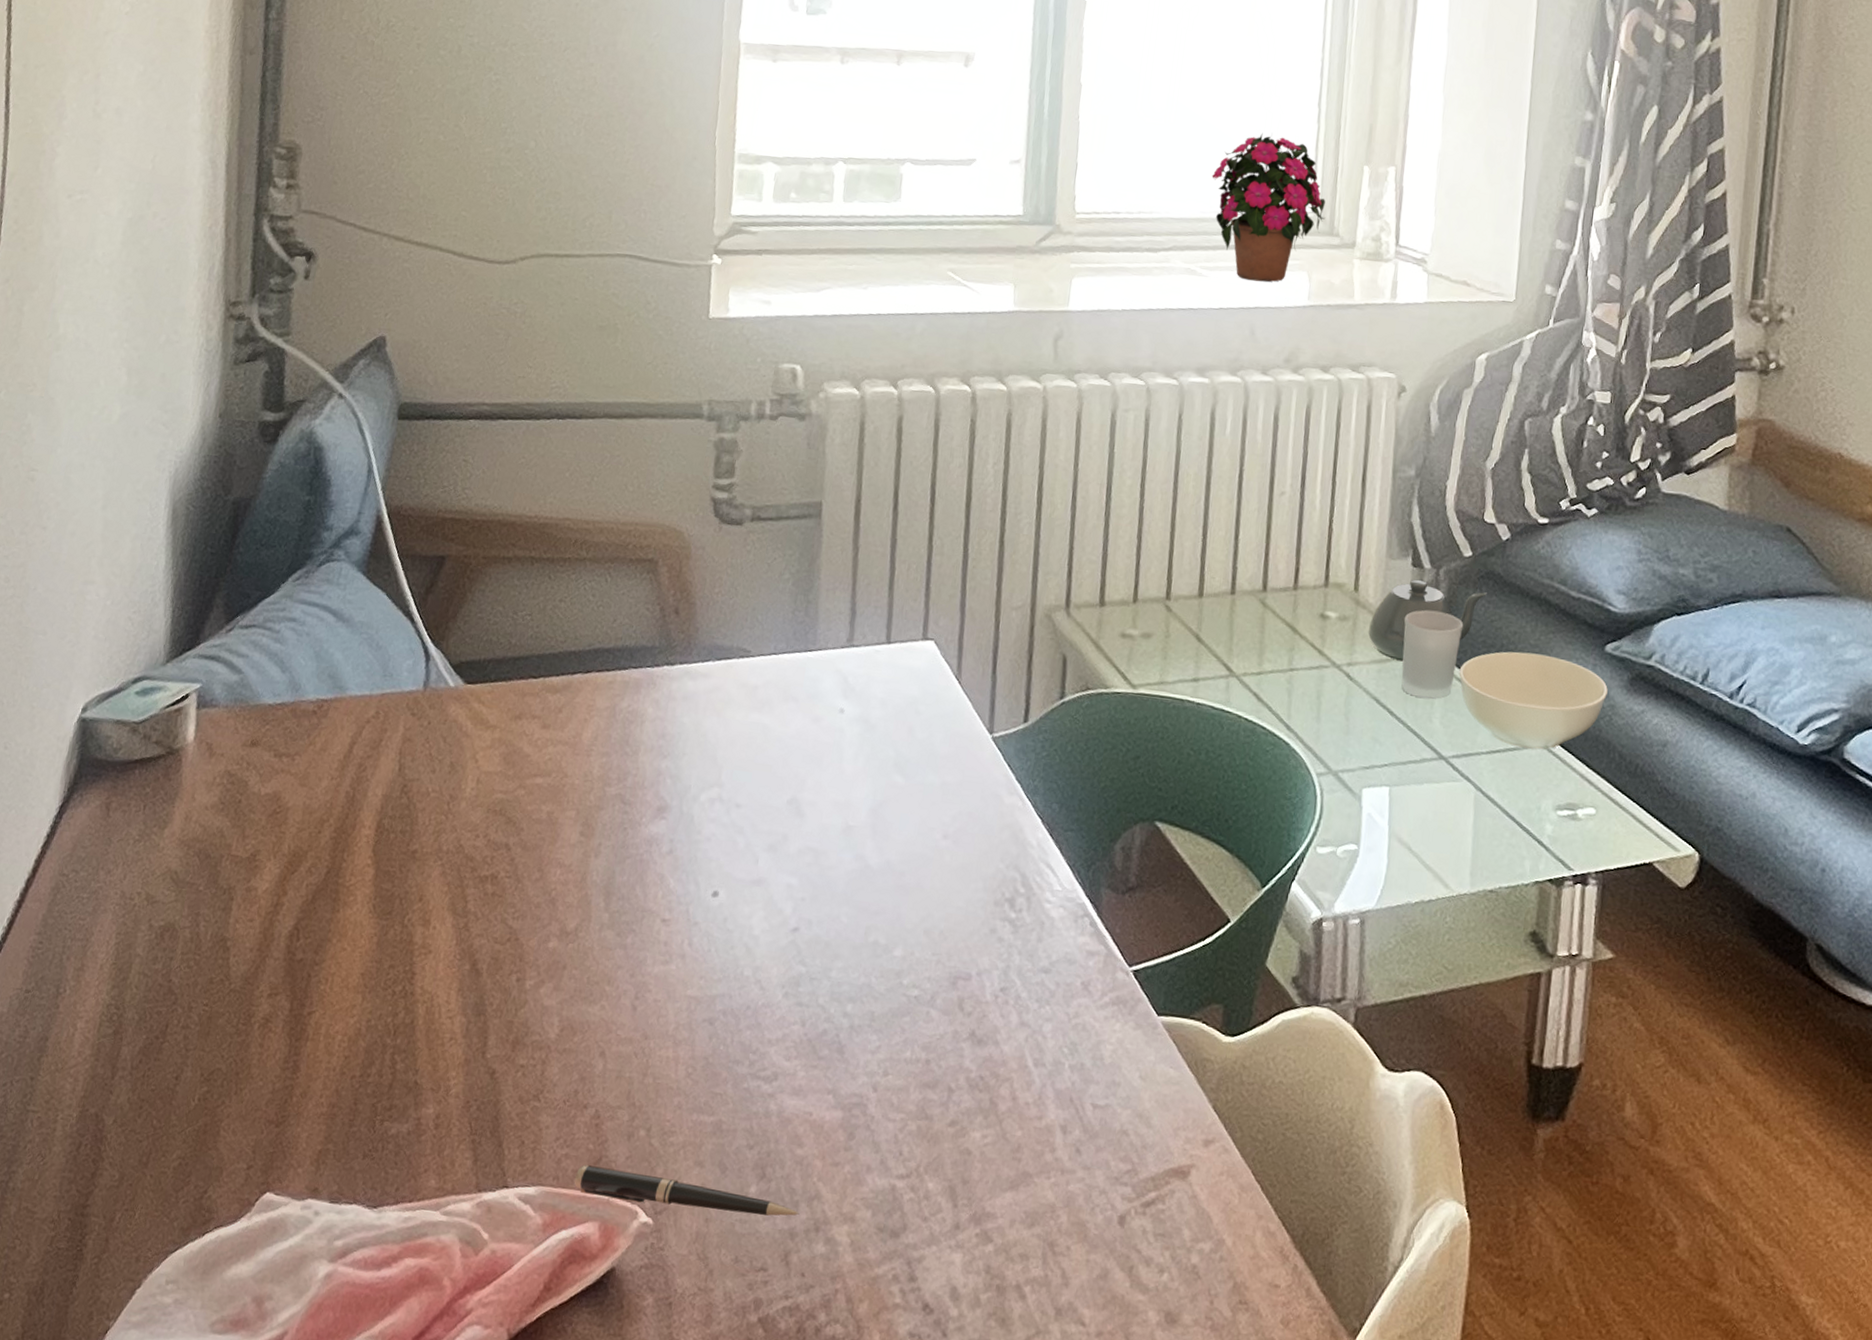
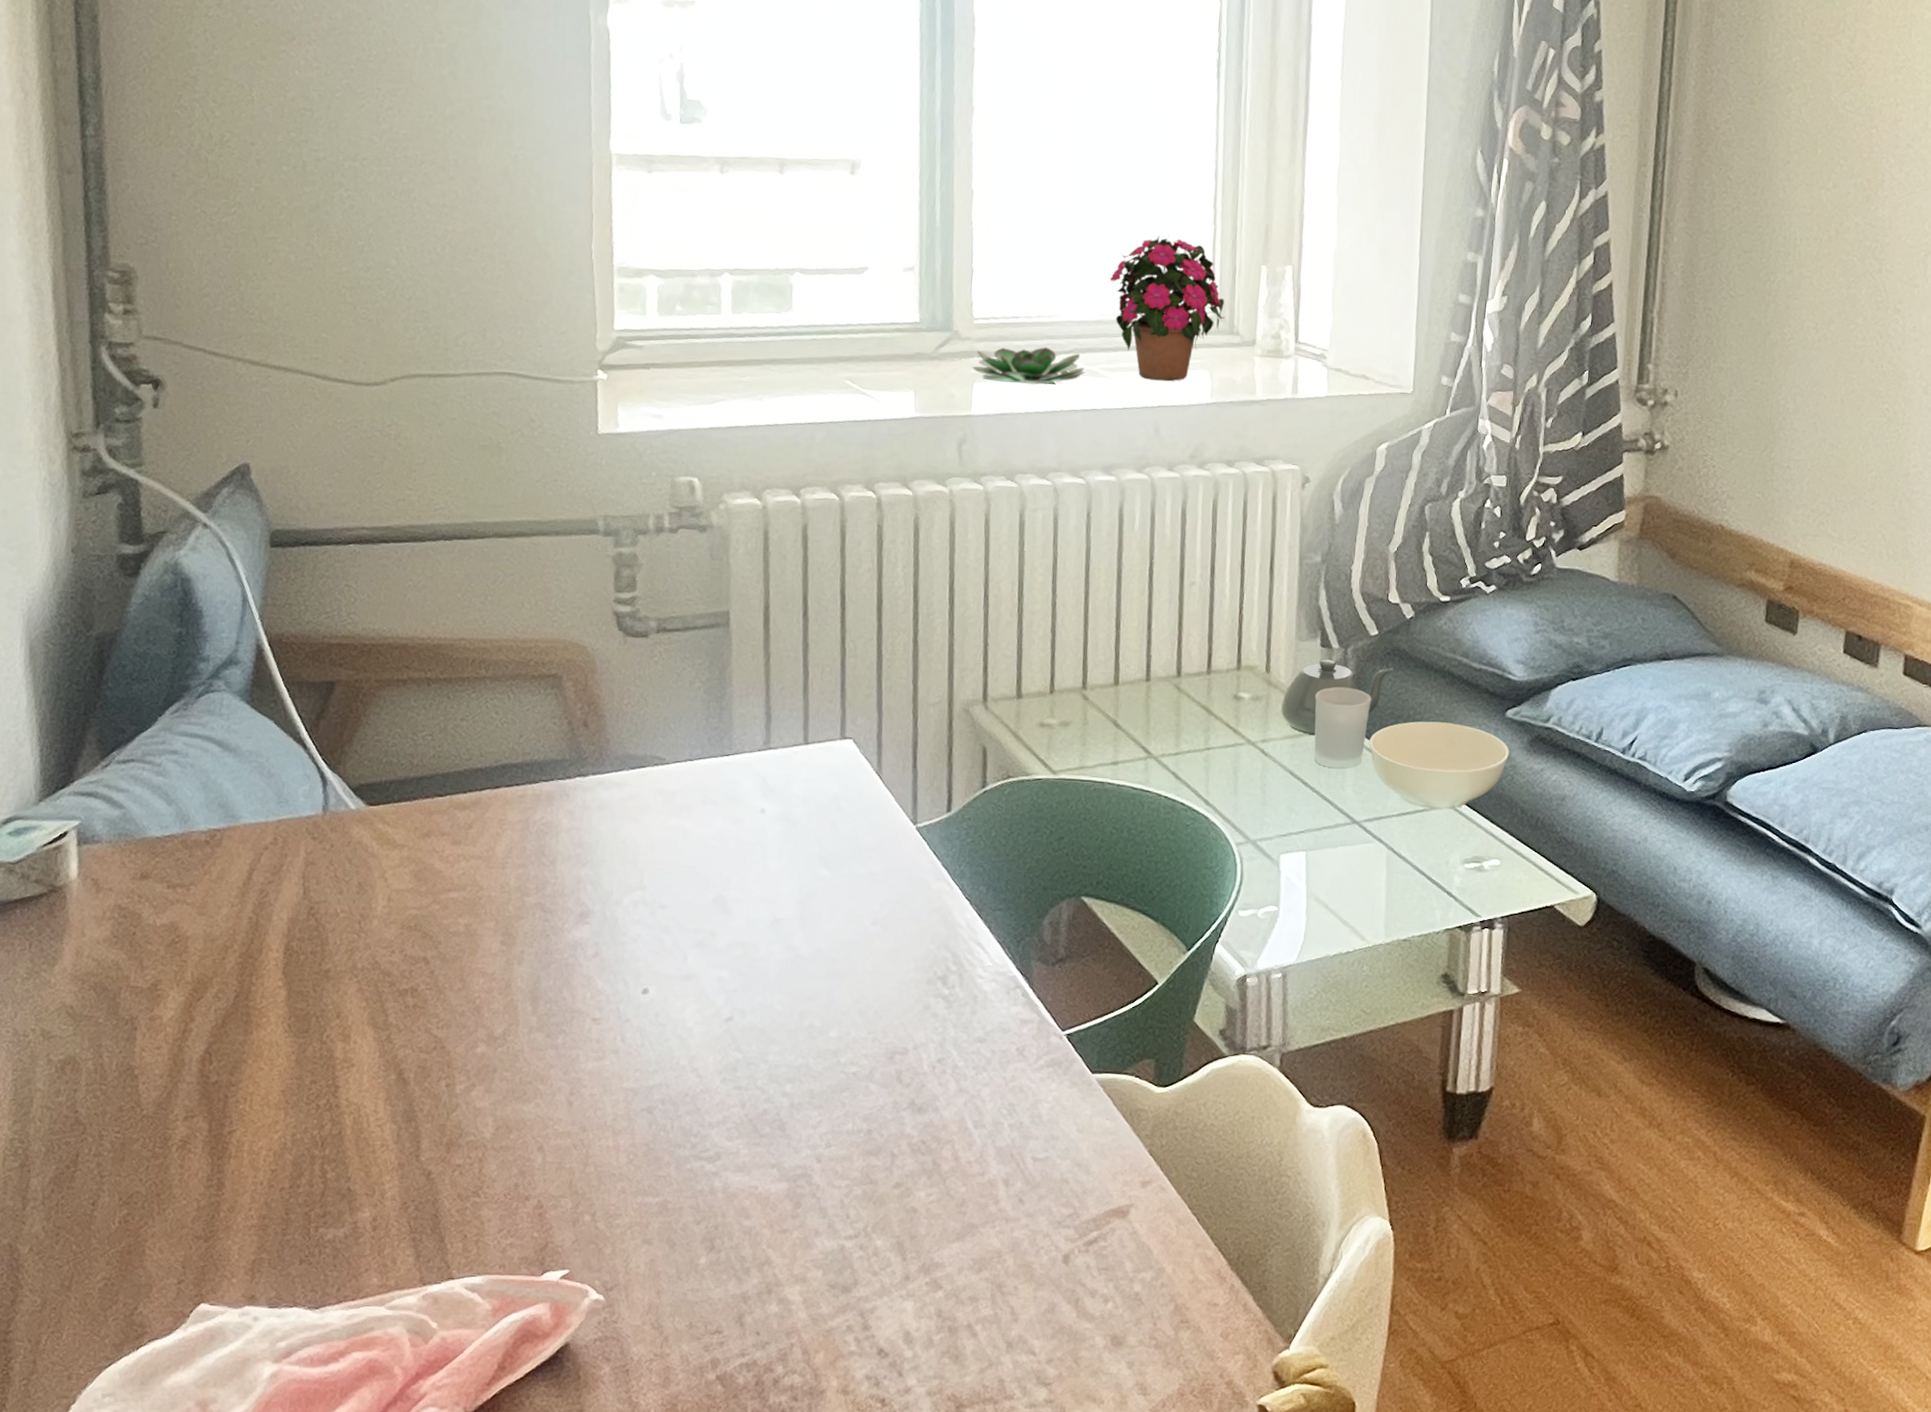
pen: present [574,1165,800,1216] -> none [521,1252,751,1284]
succulent plant: none [1072,243,1183,282] -> present [972,347,1085,385]

